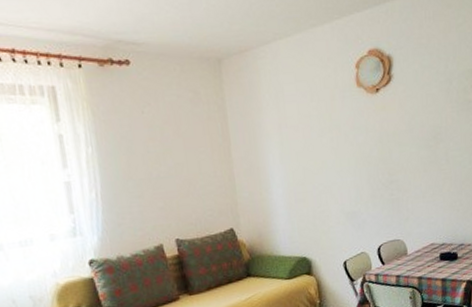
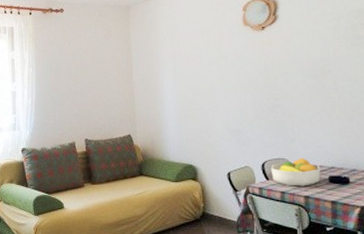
fruit bowl: none [386,237,433,269] -> present [270,158,321,187]

